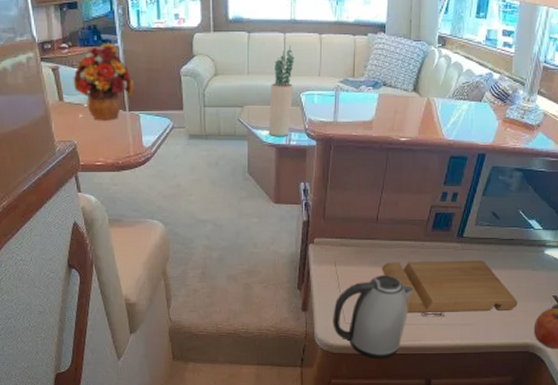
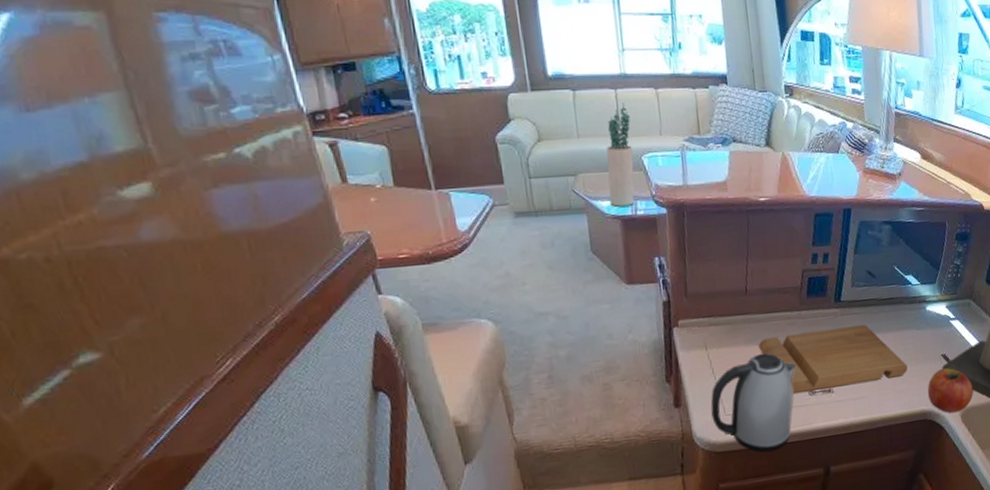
flower arrangement: present [73,43,135,121] -> none [358,109,440,204]

